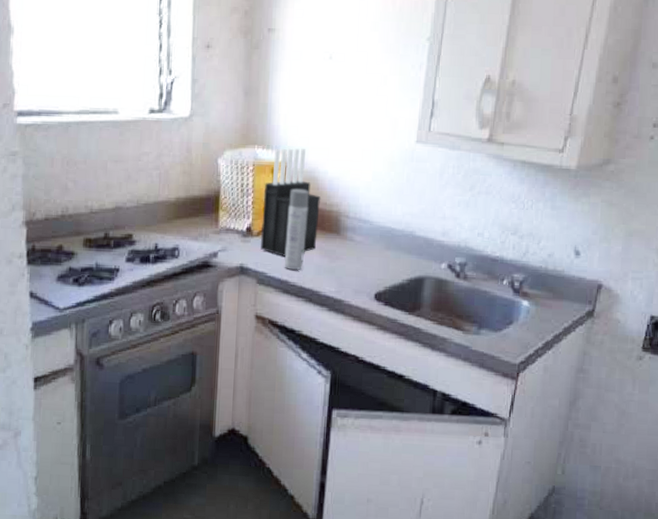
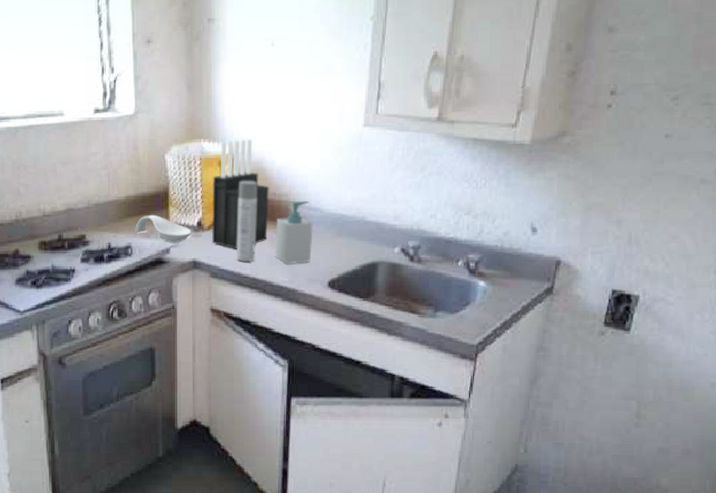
spoon rest: none [183,217,241,247] -> present [135,214,192,243]
soap bottle: none [323,212,362,275] -> present [275,200,313,264]

